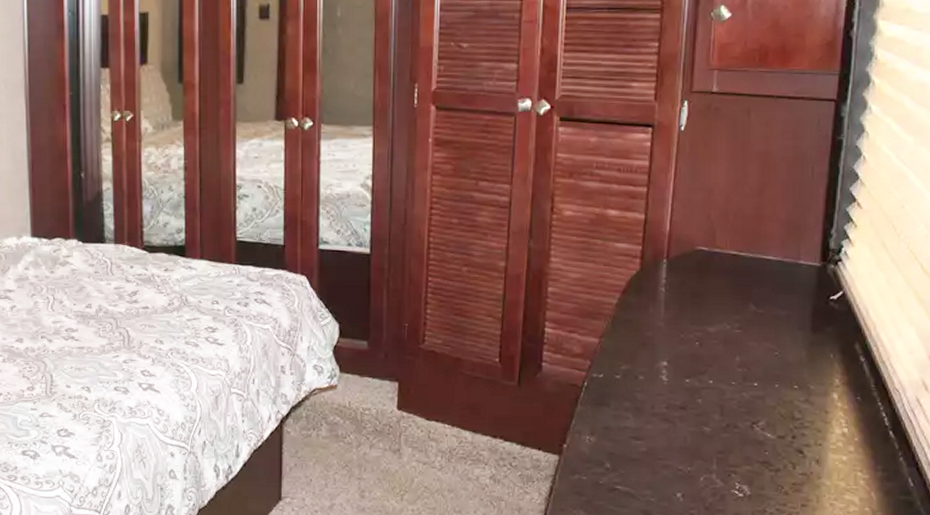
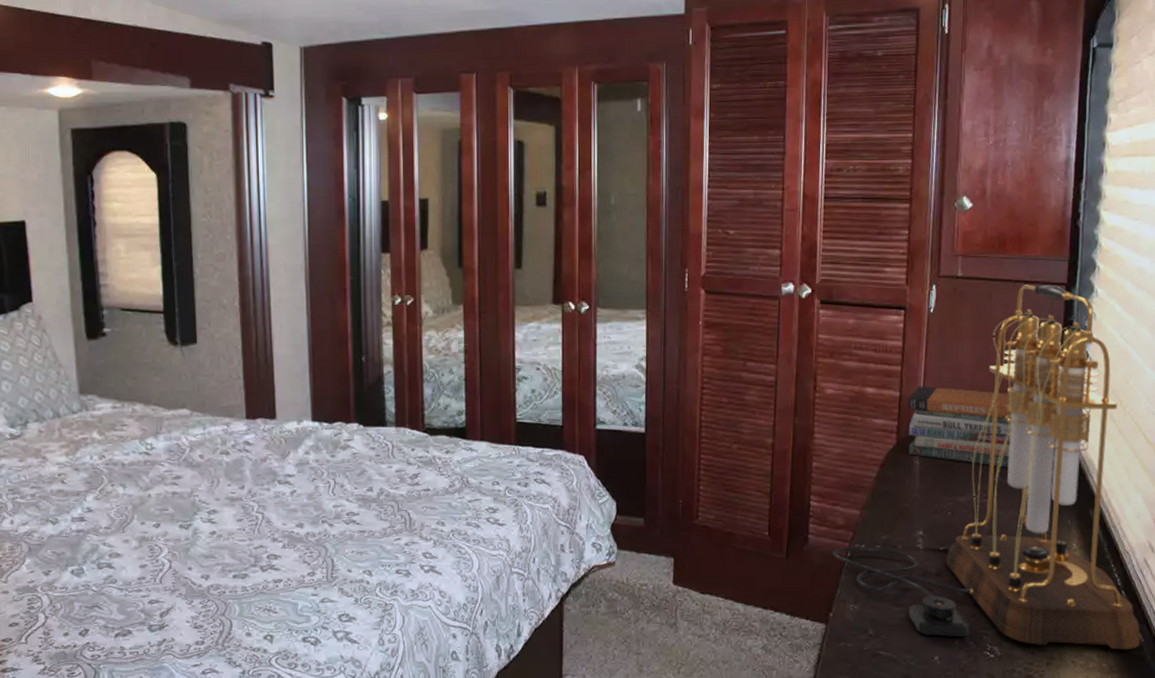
table lamp: none [568,101,909,494] -> present [832,284,1141,649]
book stack: none [653,209,773,297] -> present [907,386,1014,468]

